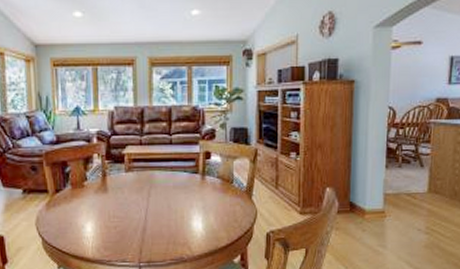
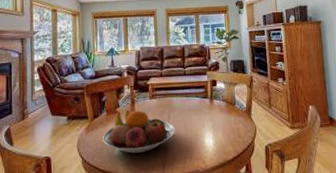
fruit bowl: none [67,184,156,235] -> present [103,110,175,153]

